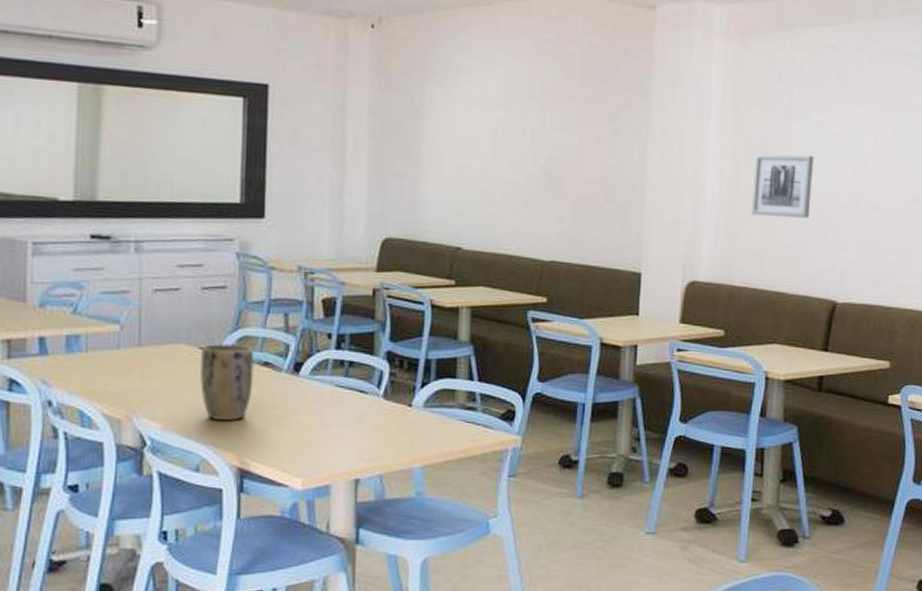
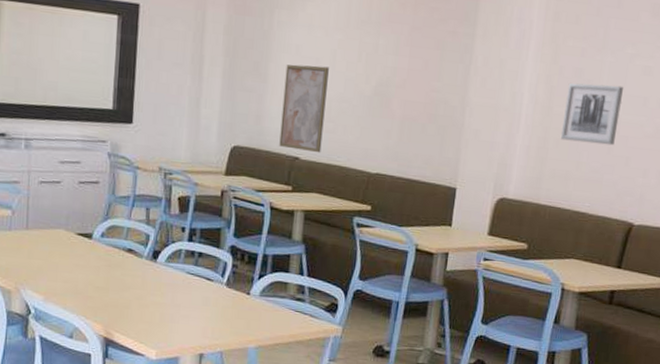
plant pot: present [199,343,254,420] -> none [74,230,120,297]
wall art: none [438,145,490,242] -> present [279,64,329,153]

